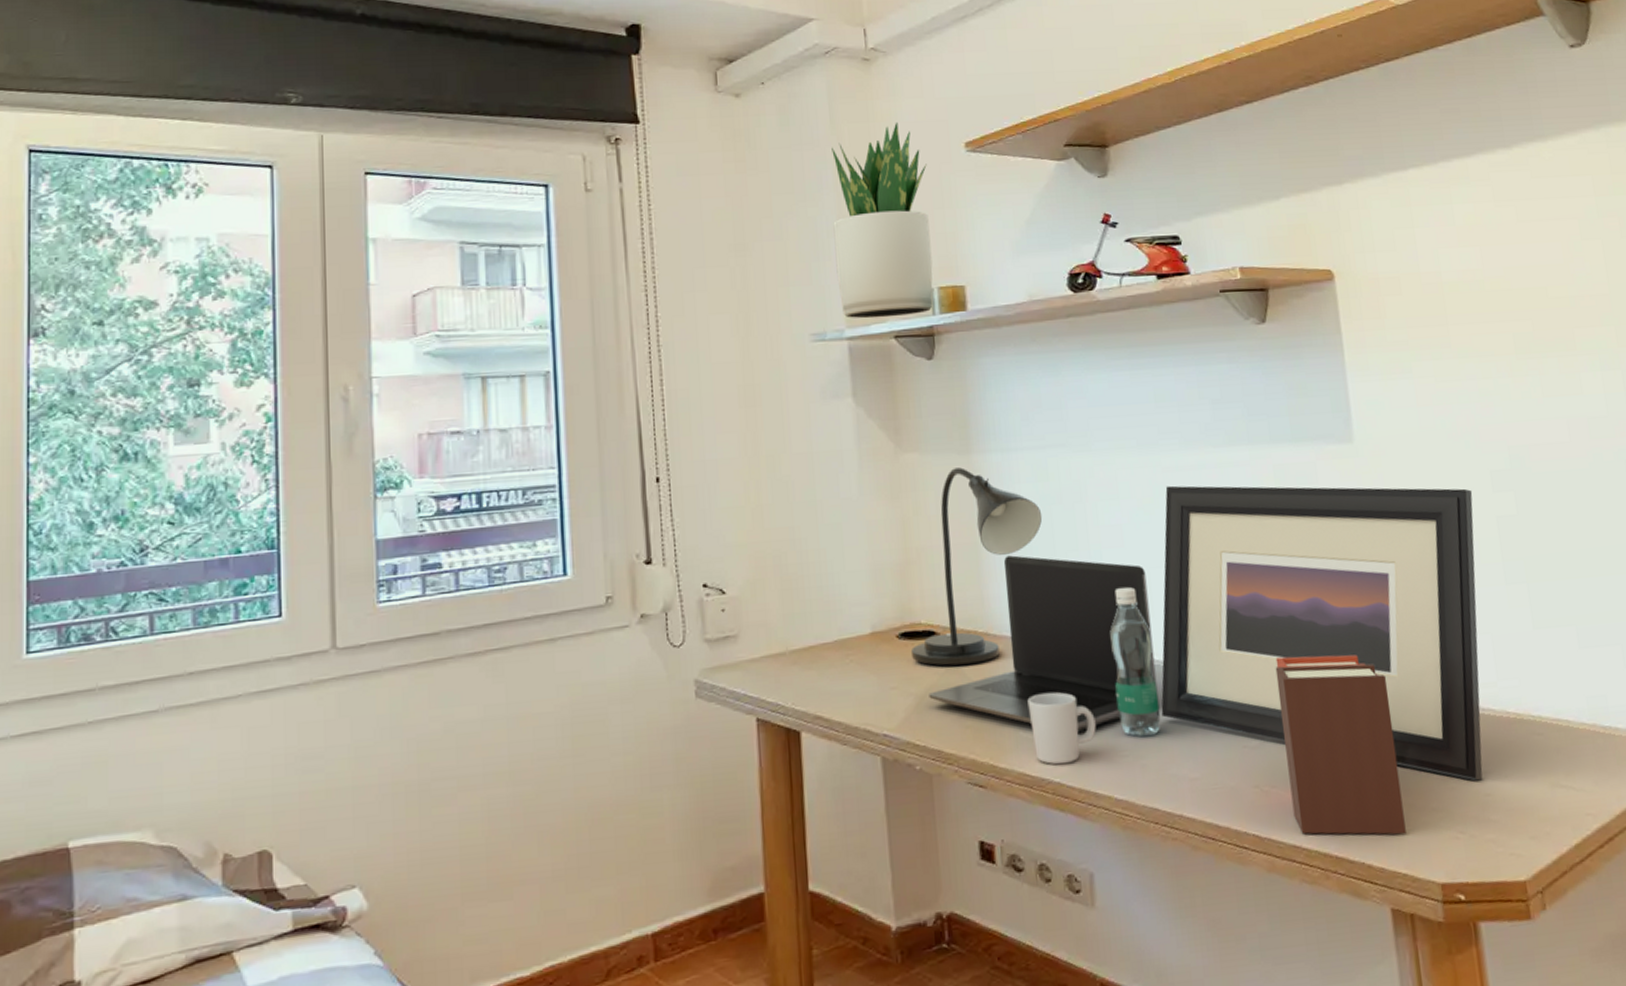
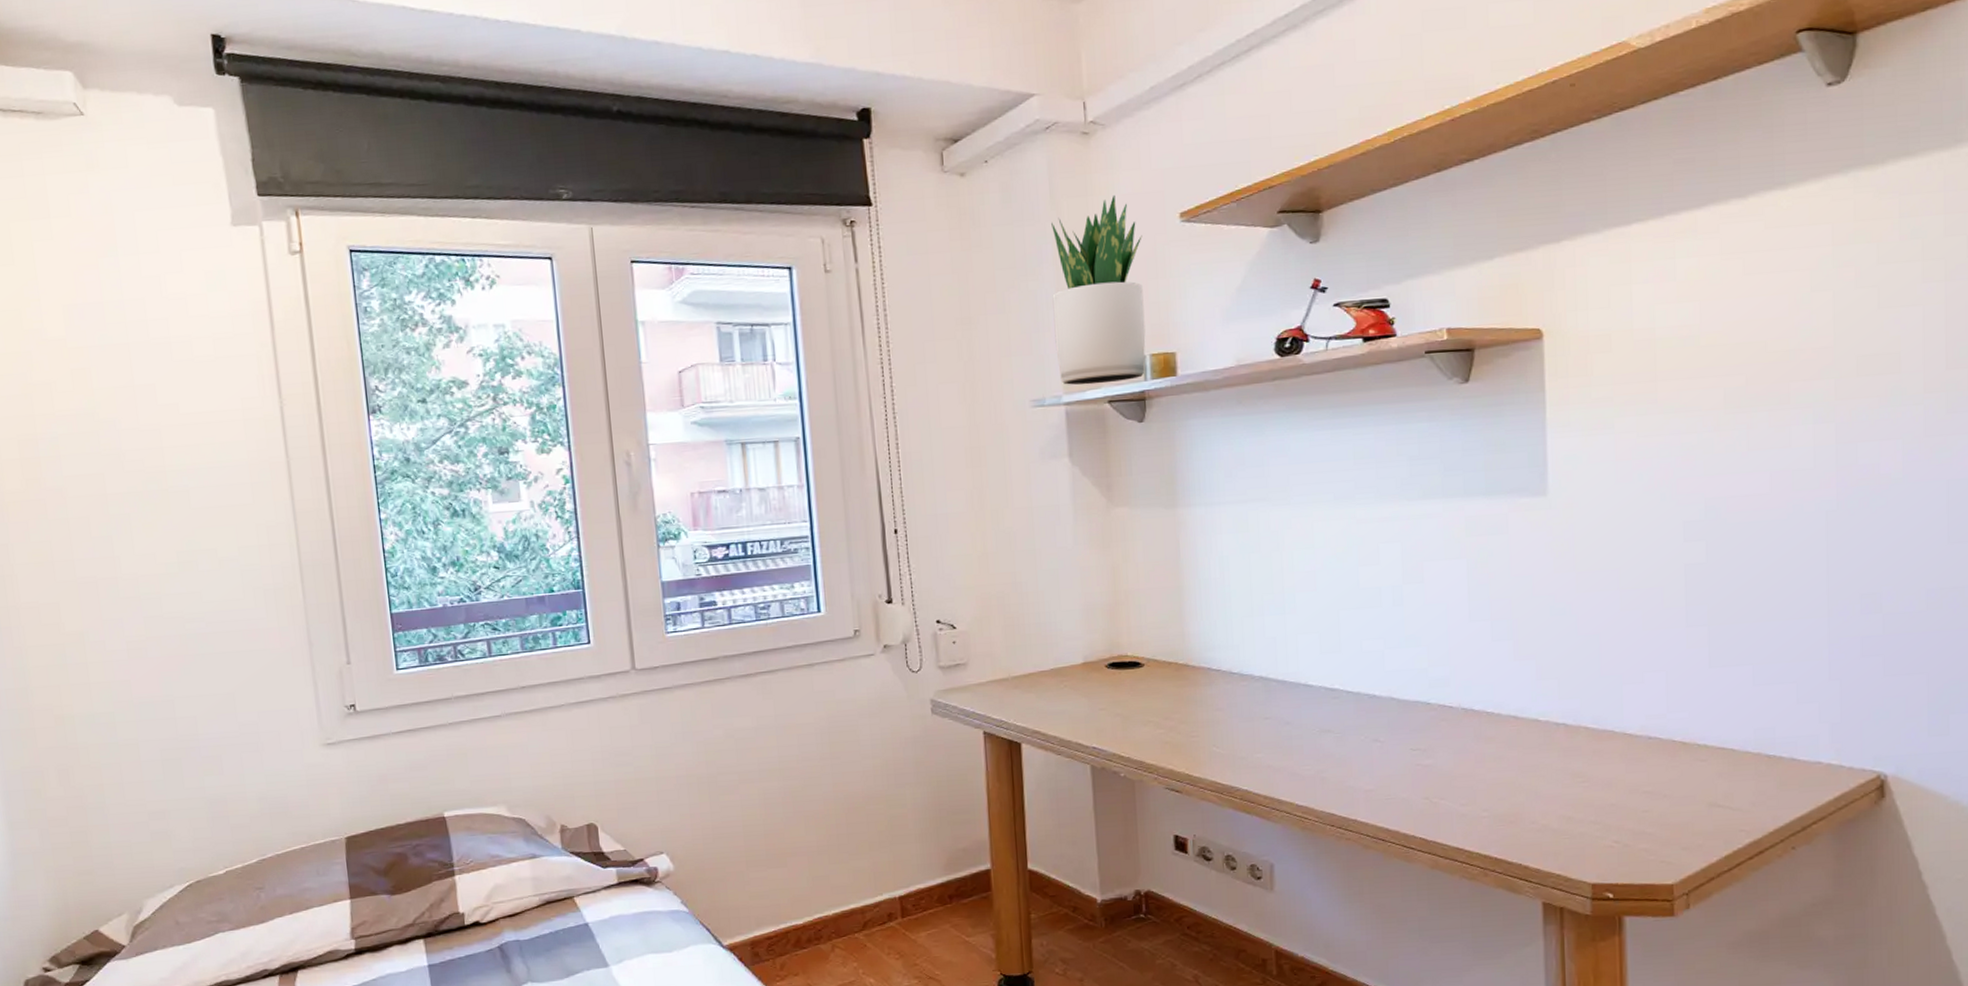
desk lamp: present [910,467,1043,666] -> none [1118,520,1241,692]
laptop computer: present [929,555,1157,731] -> none [1133,597,1340,748]
mug: present [1027,692,1096,765] -> none [1221,715,1282,776]
bottle: present [1109,587,1161,737] -> none [1299,626,1342,755]
picture frame: present [1161,485,1483,781] -> none [1342,536,1663,799]
books: present [1275,655,1406,835] -> none [1452,688,1563,842]

